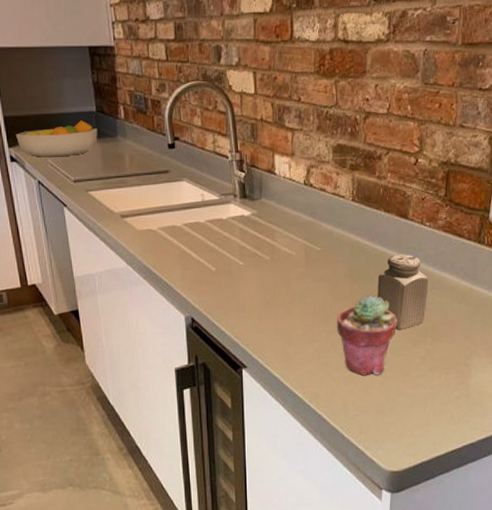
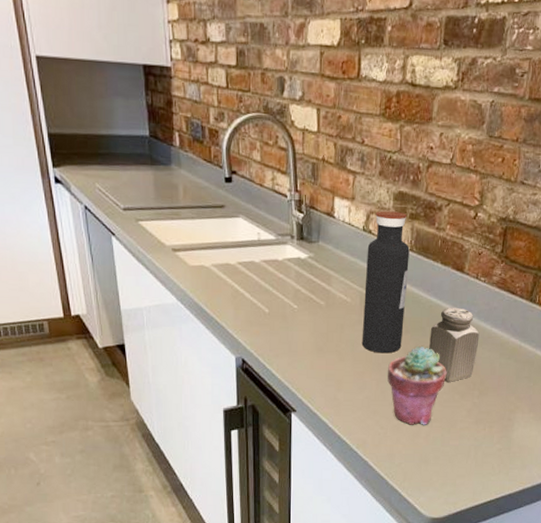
fruit bowl: present [16,120,98,157] -> none [61,144,150,182]
water bottle: none [309,163,352,305] -> present [361,210,410,354]

